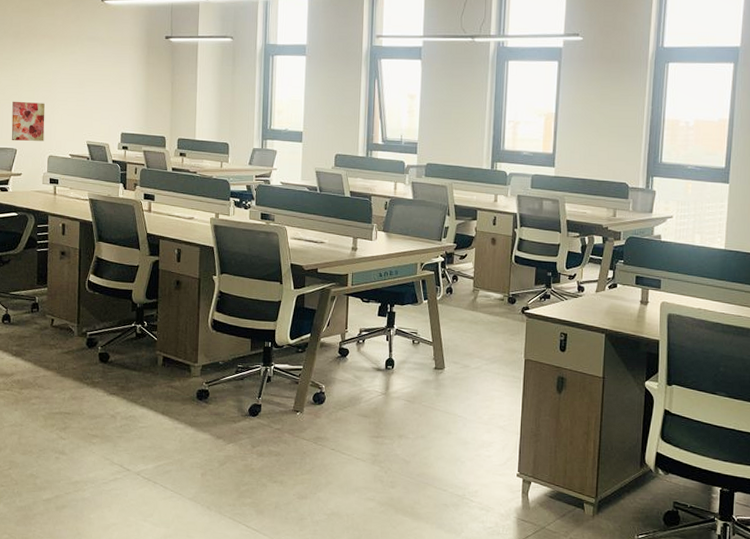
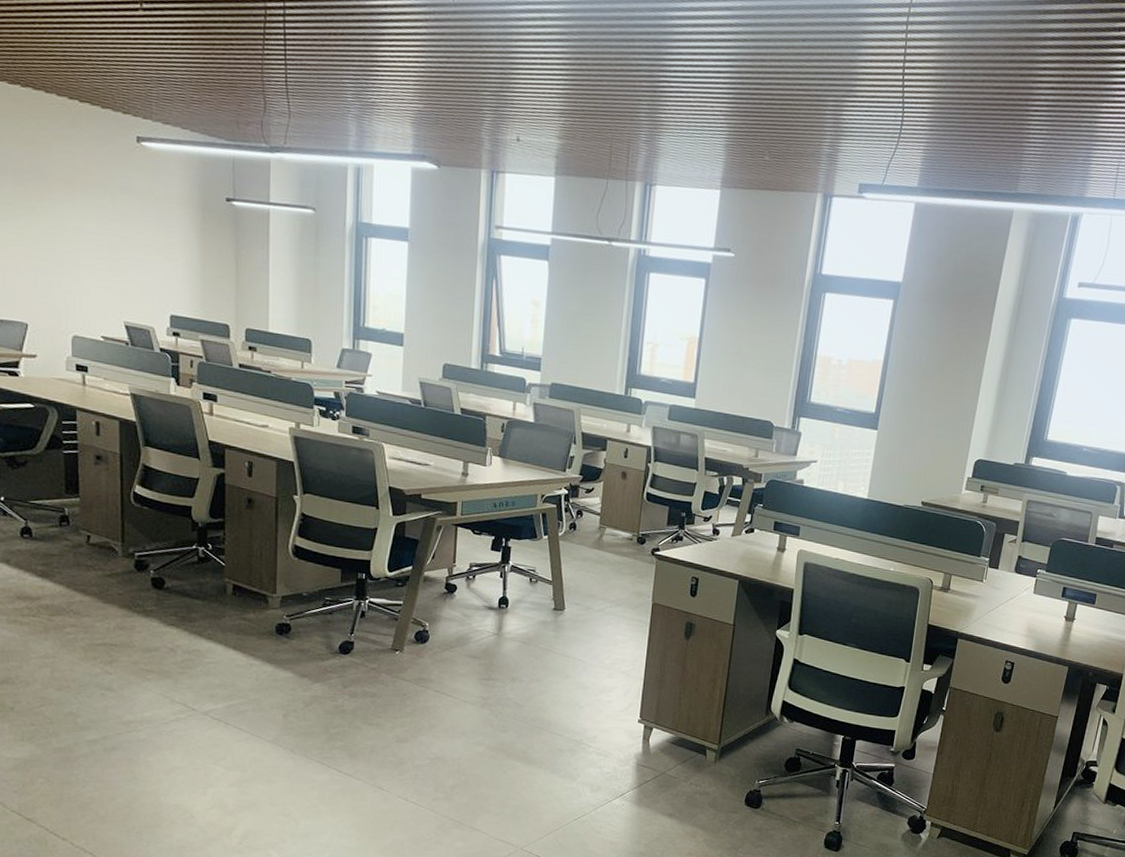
wall art: present [11,101,45,141] -> none [18,261,66,317]

